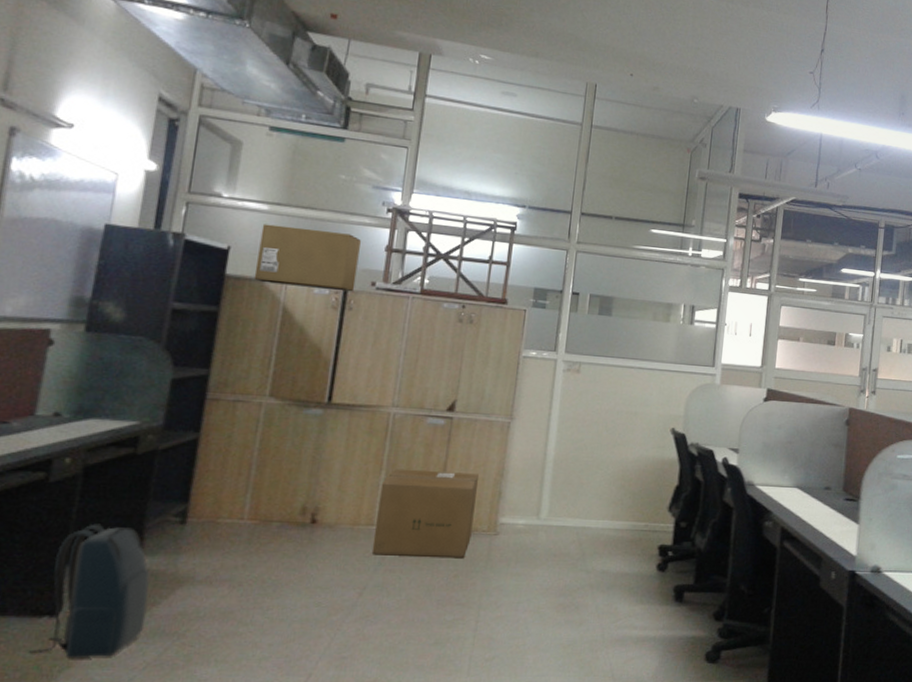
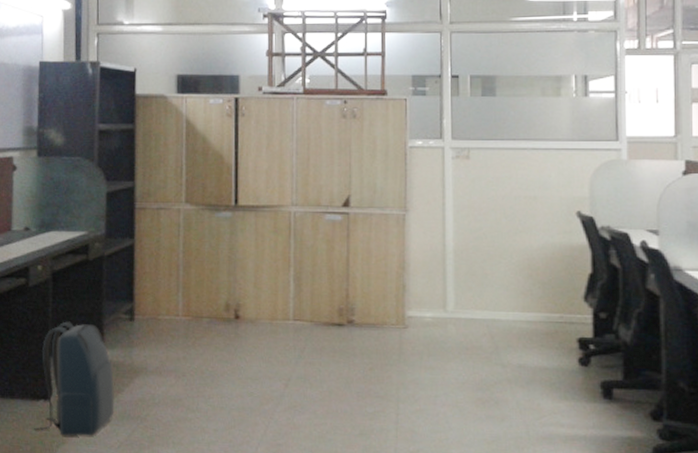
box: present [254,224,361,292] -> none [158,43,244,99]
box: present [371,468,480,559] -> none [291,265,382,352]

